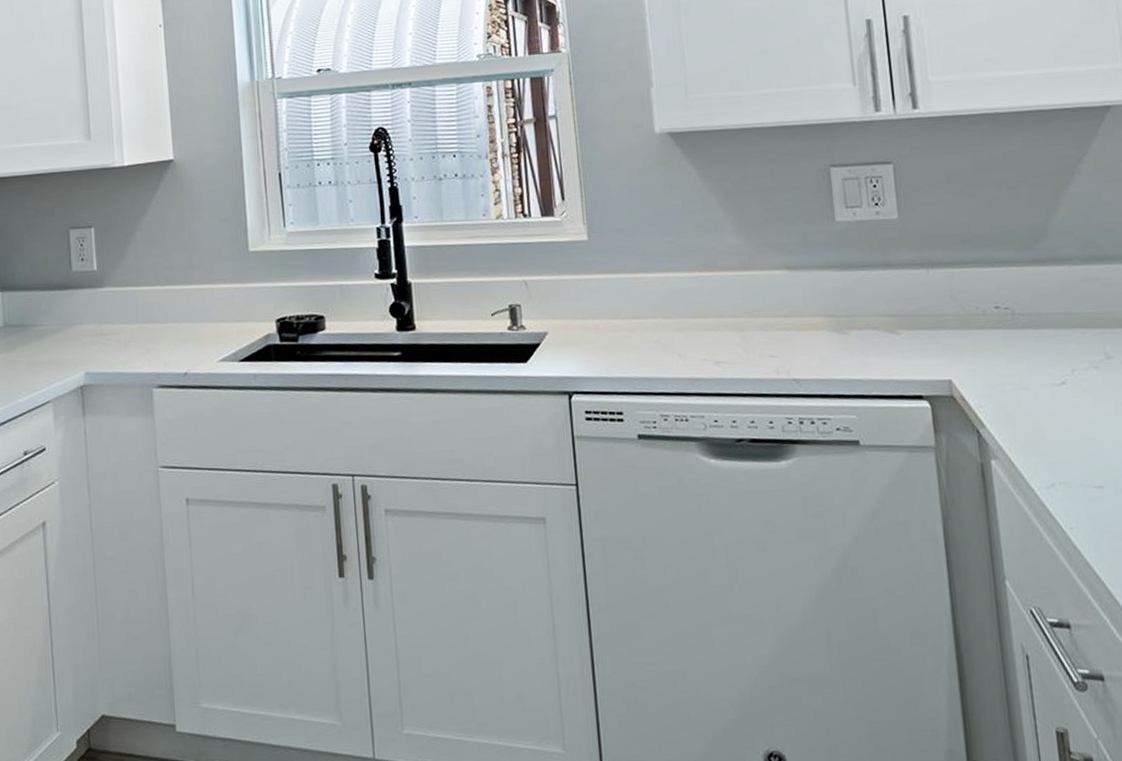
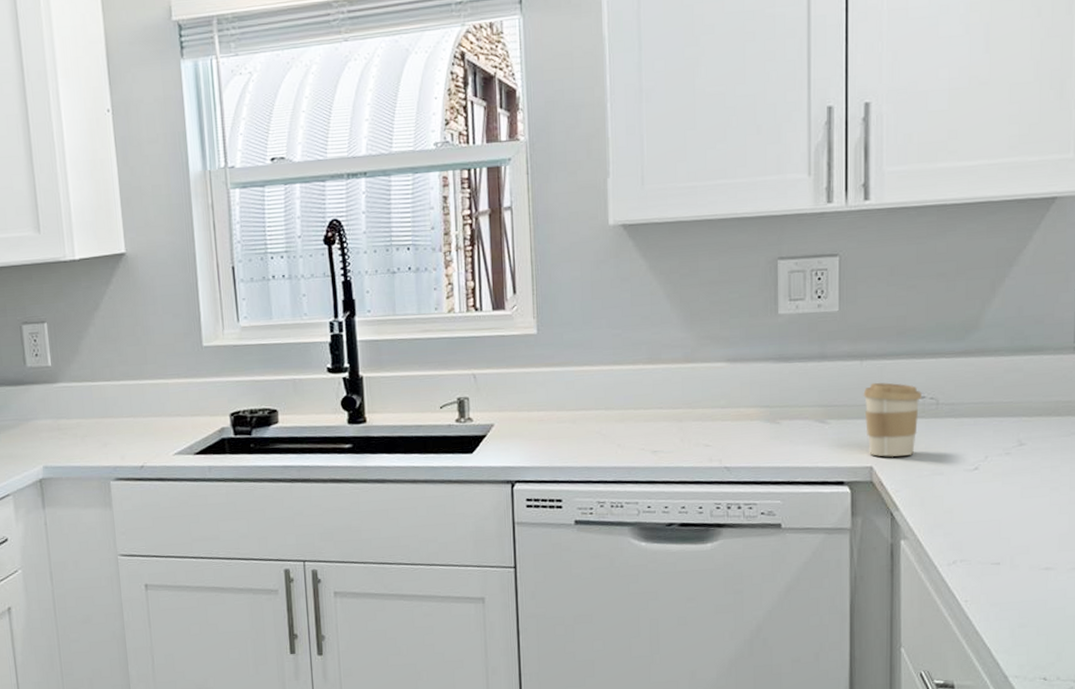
coffee cup: none [933,291,996,370] -> present [863,382,923,457]

